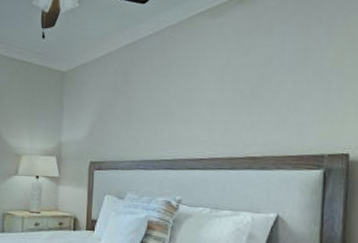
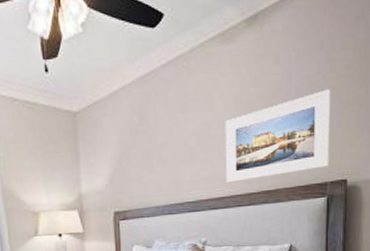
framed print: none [206,62,331,146] -> present [225,89,331,183]

